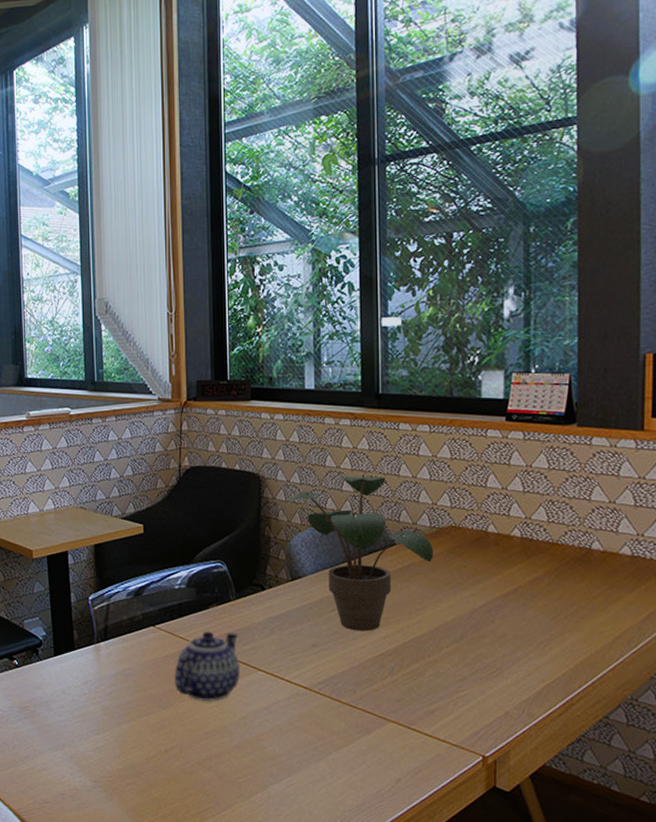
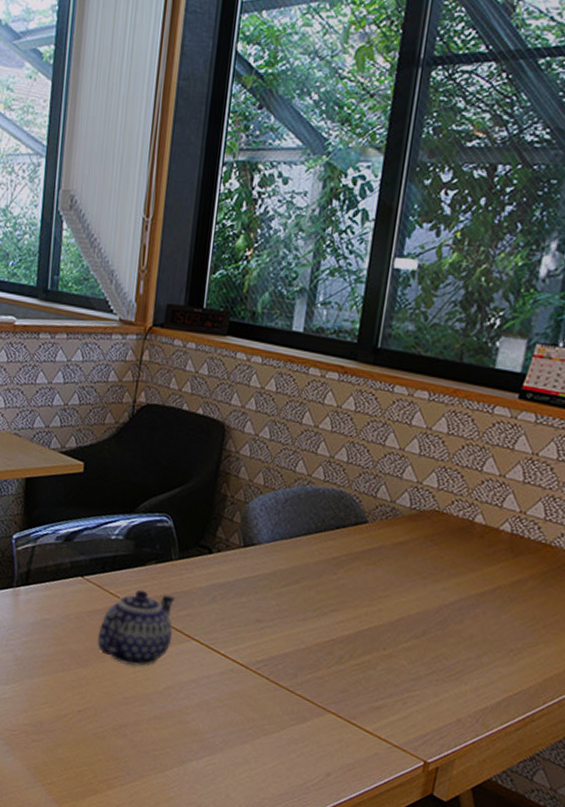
potted plant: present [282,475,434,631] -> none [245,437,410,614]

